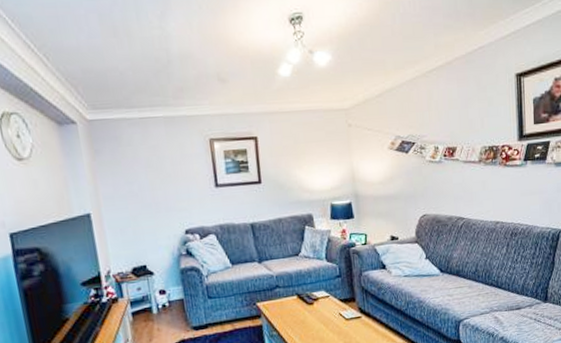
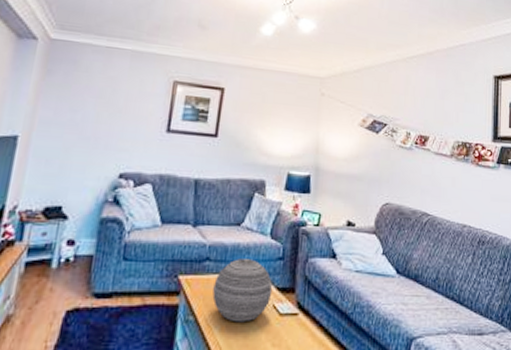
decorative orb: none [287,281,337,331] -> present [212,259,273,323]

